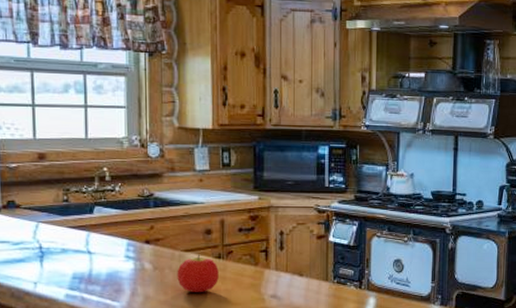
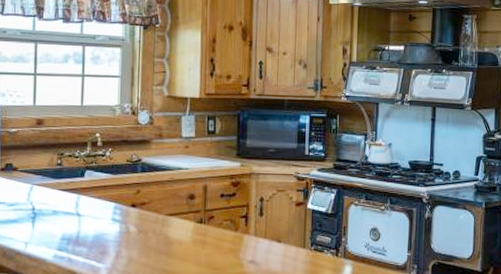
fruit: present [177,254,219,293] -> none [160,218,200,257]

